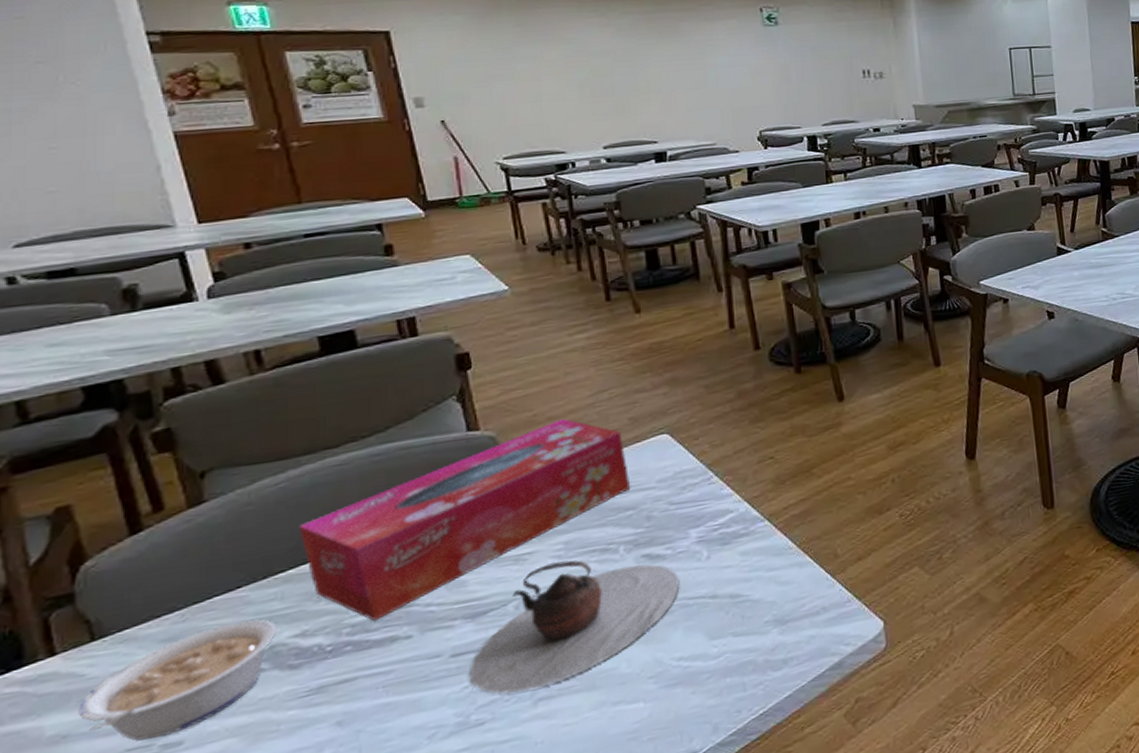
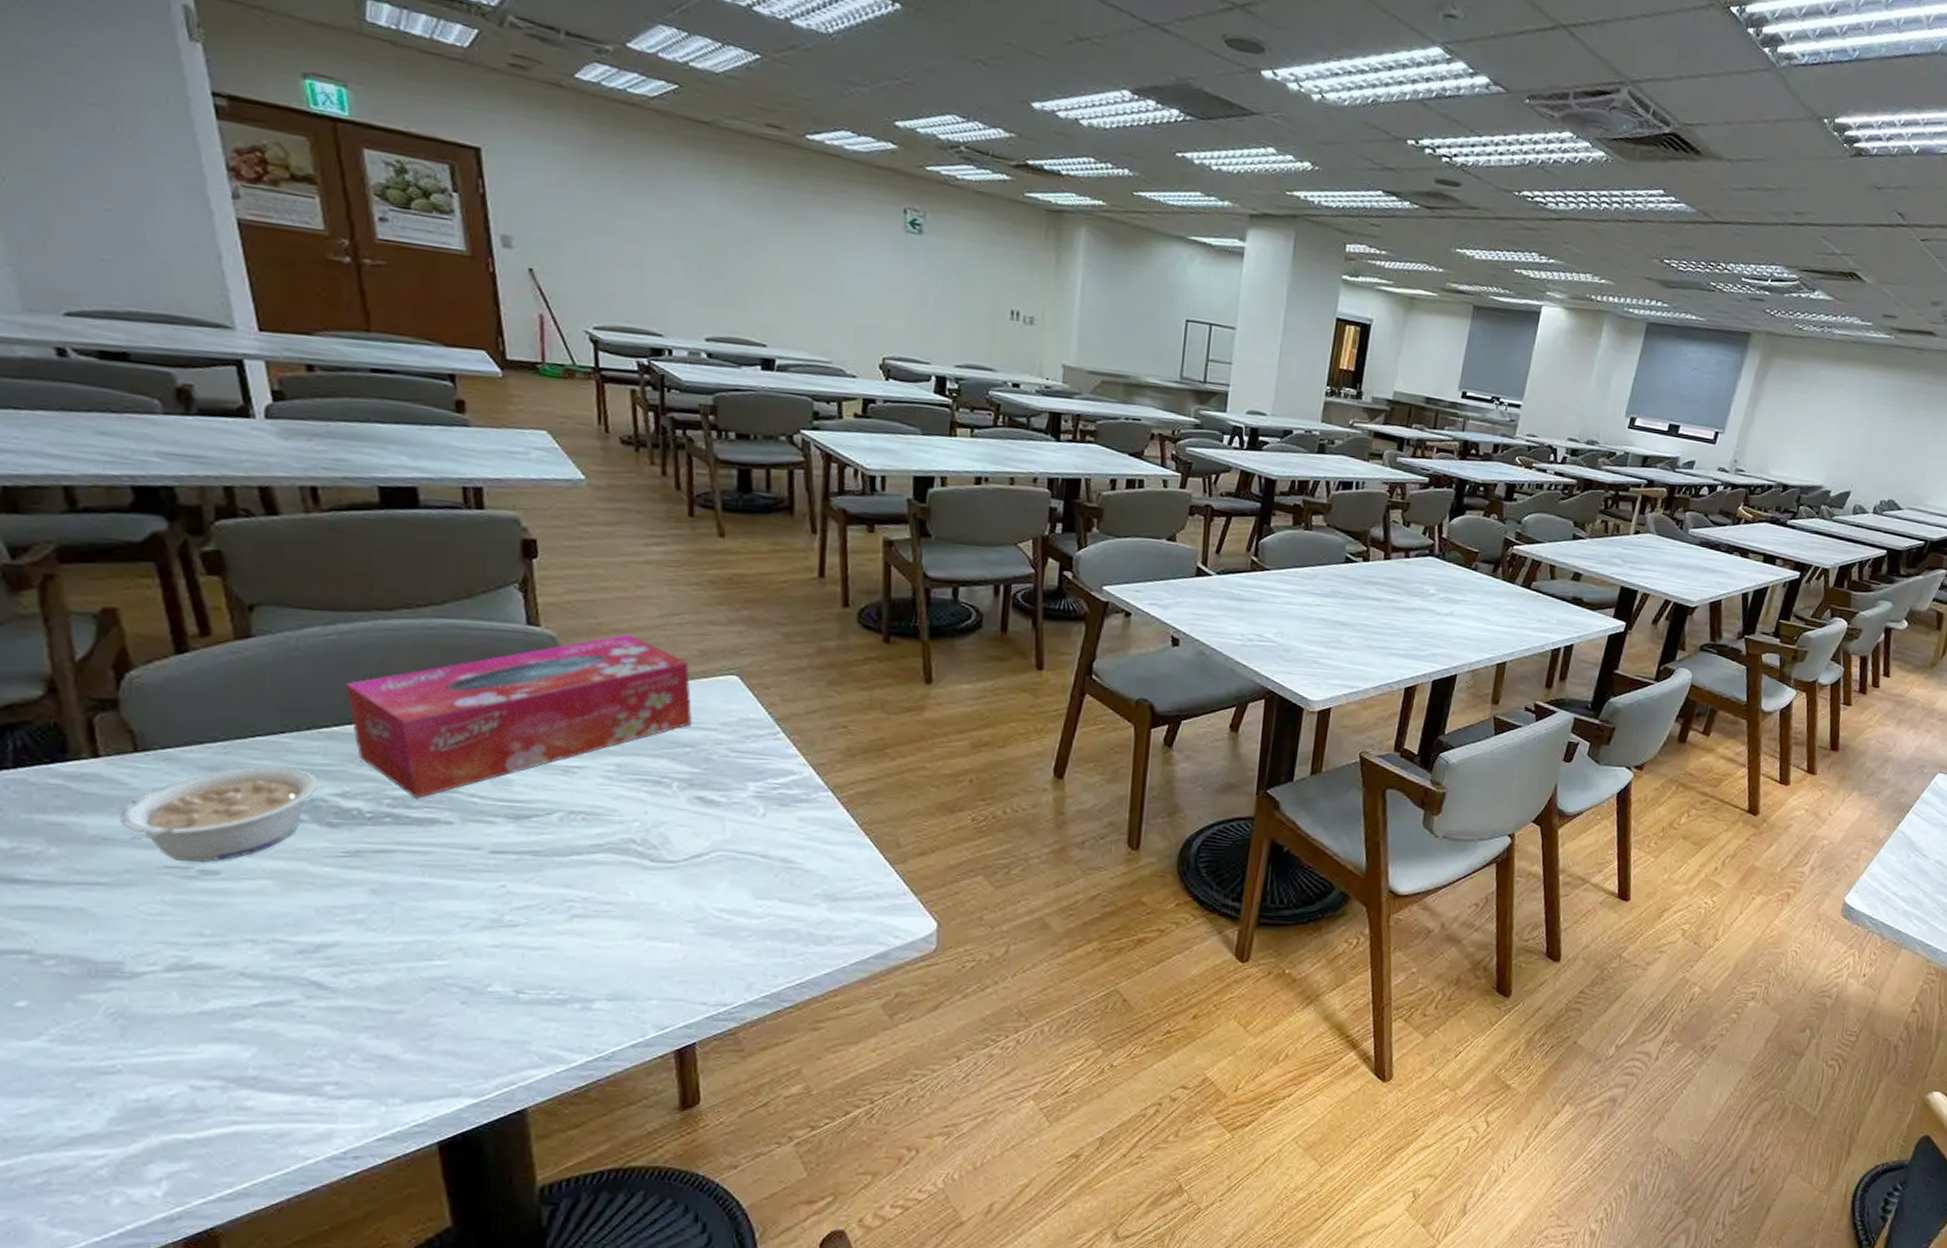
teapot: present [469,560,680,695] -> none [507,782,731,905]

